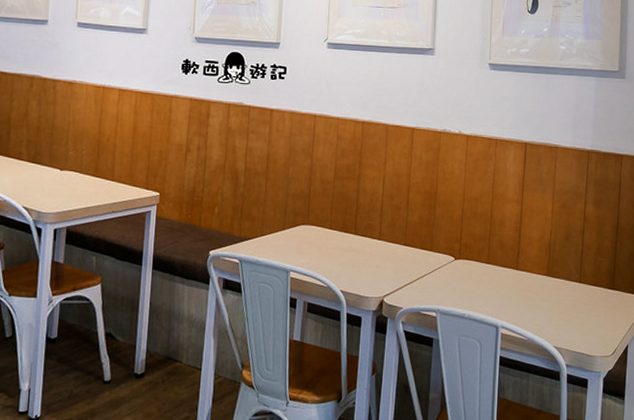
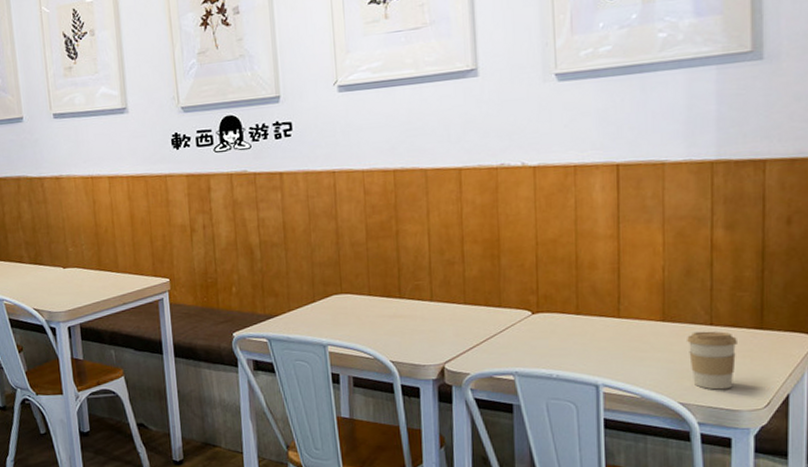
coffee cup: none [563,287,597,338] -> present [687,331,737,390]

